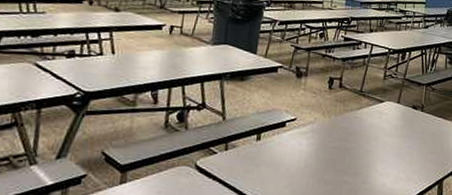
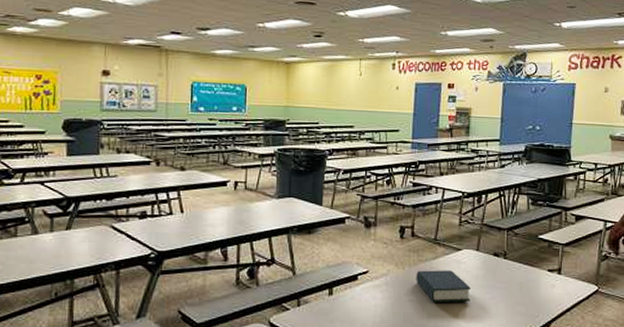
book: none [340,119,390,151] -> present [416,270,471,303]

